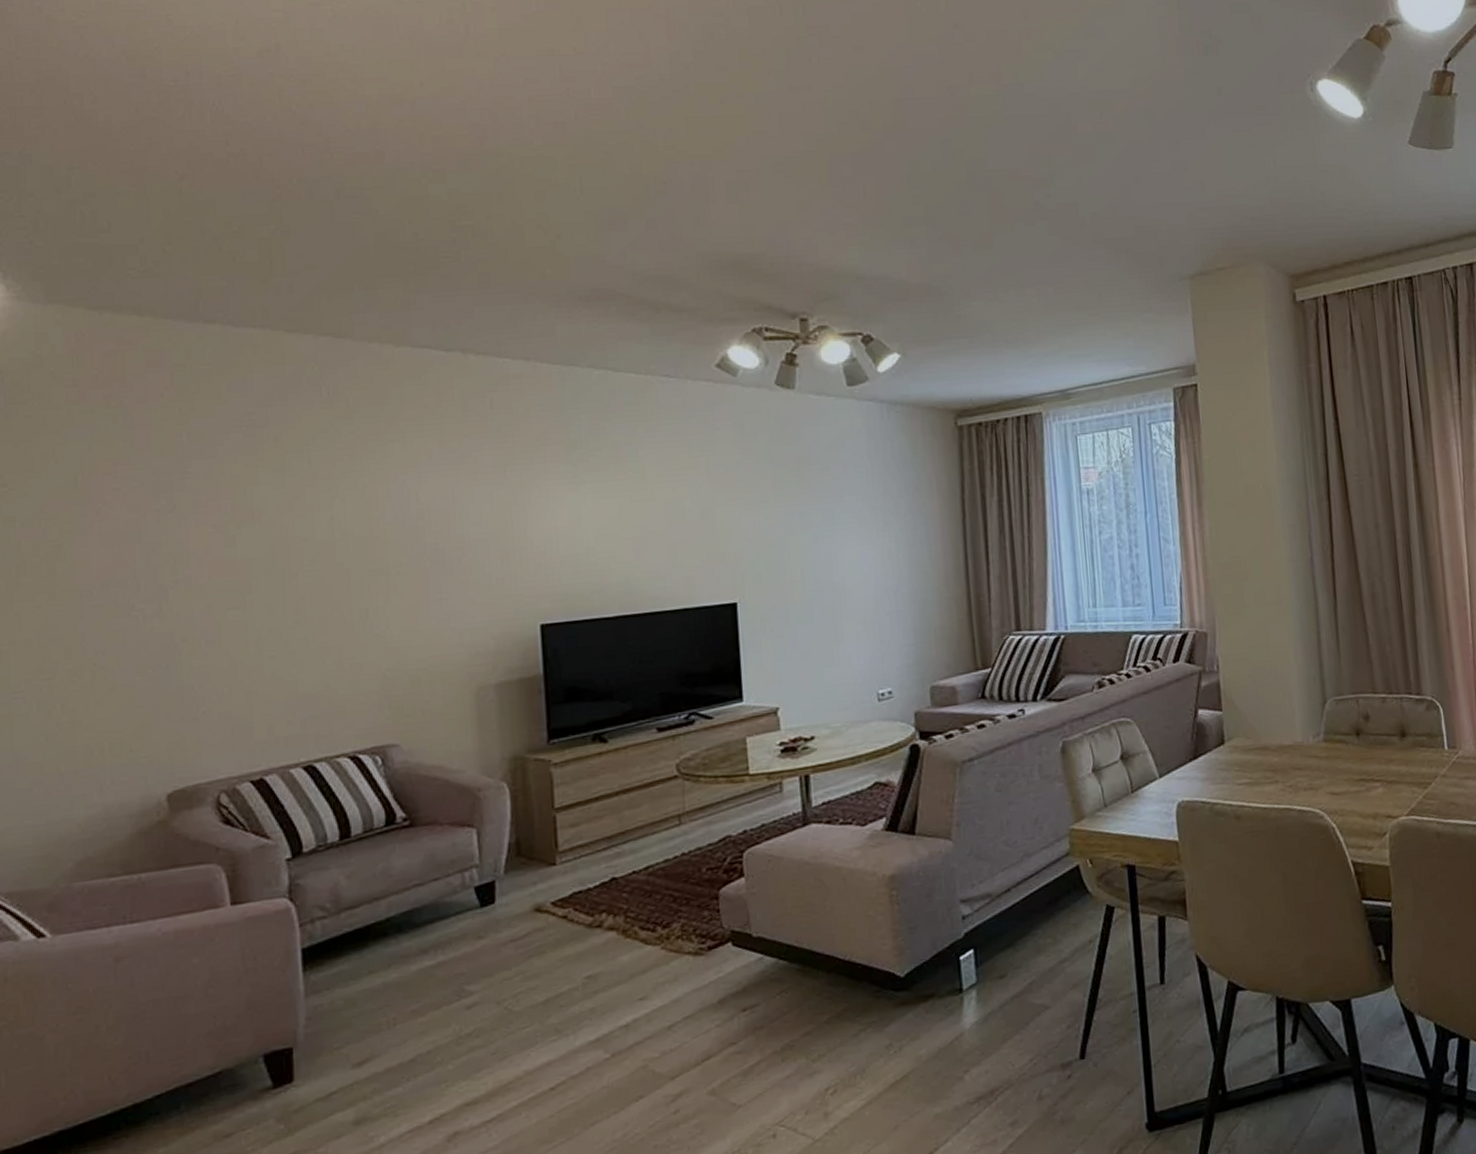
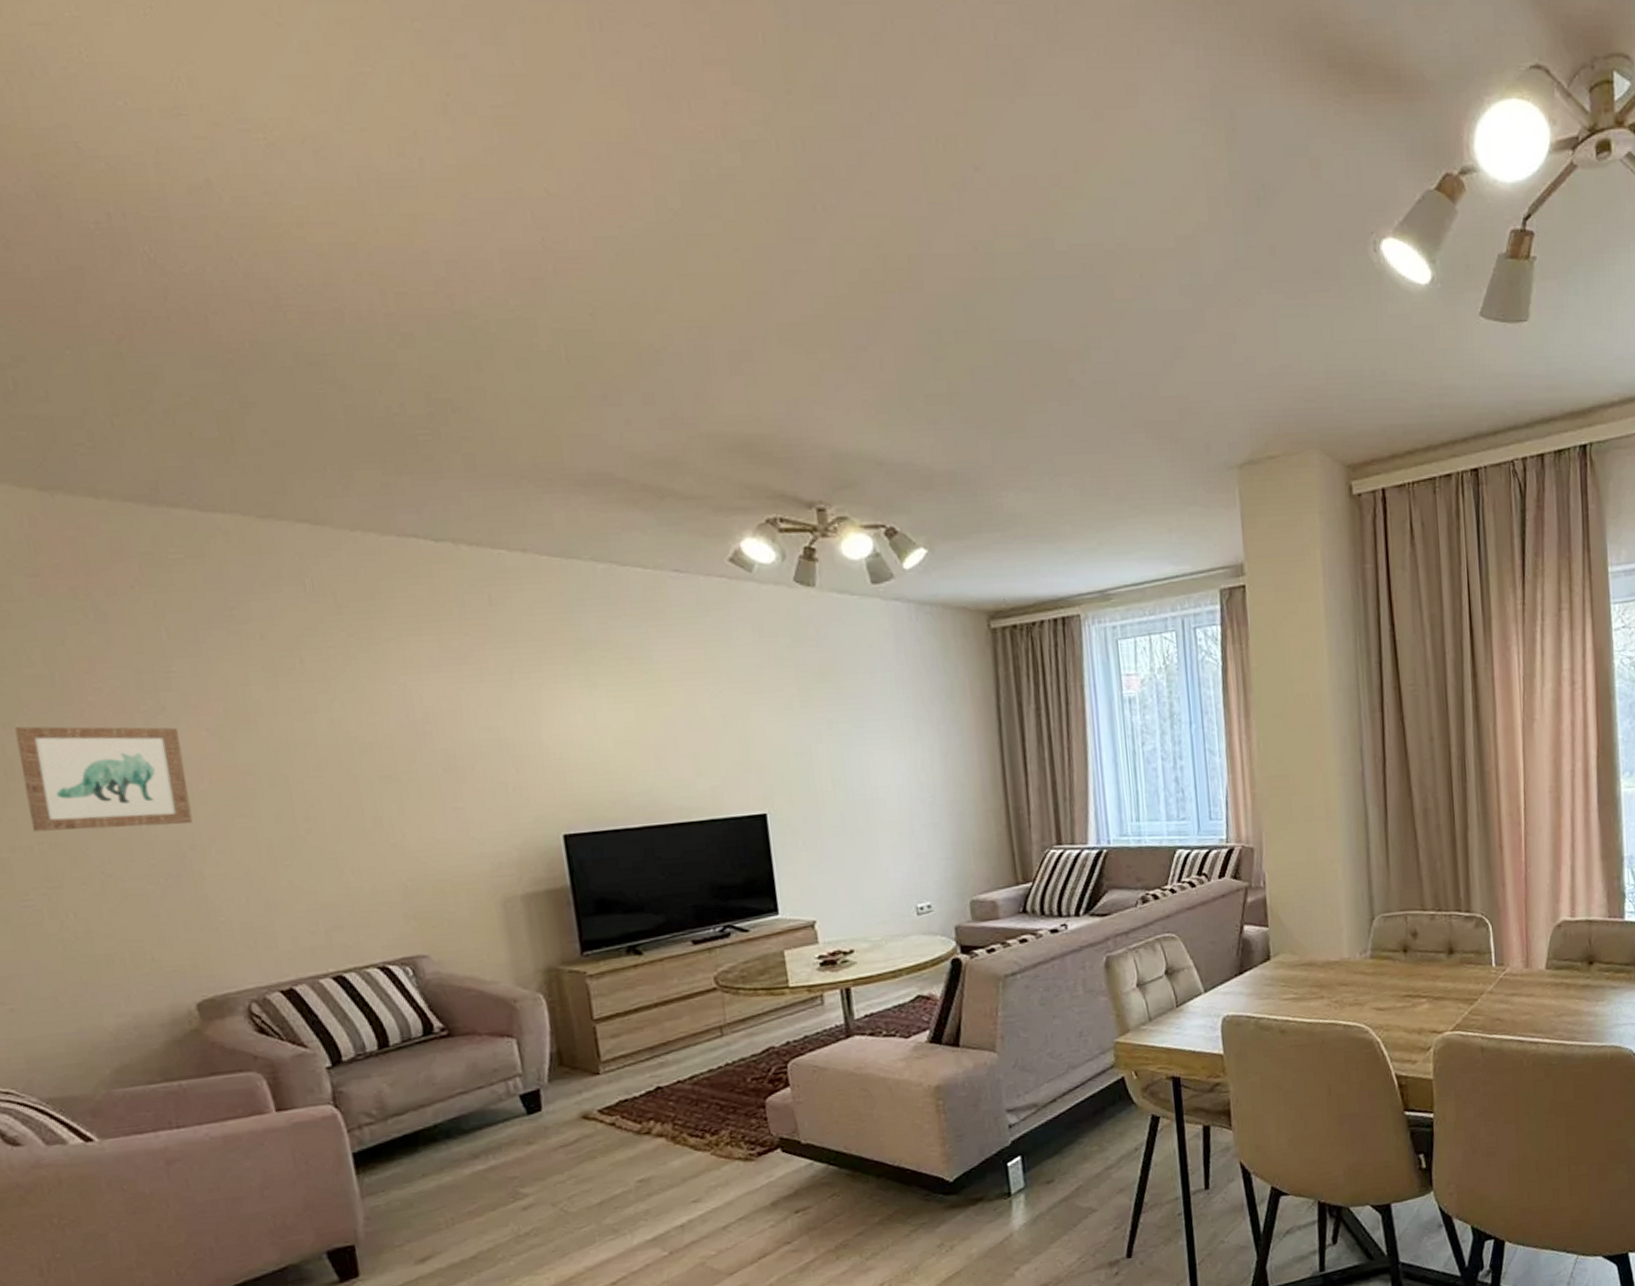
wall art: none [32,524,188,625] -> present [14,726,193,832]

